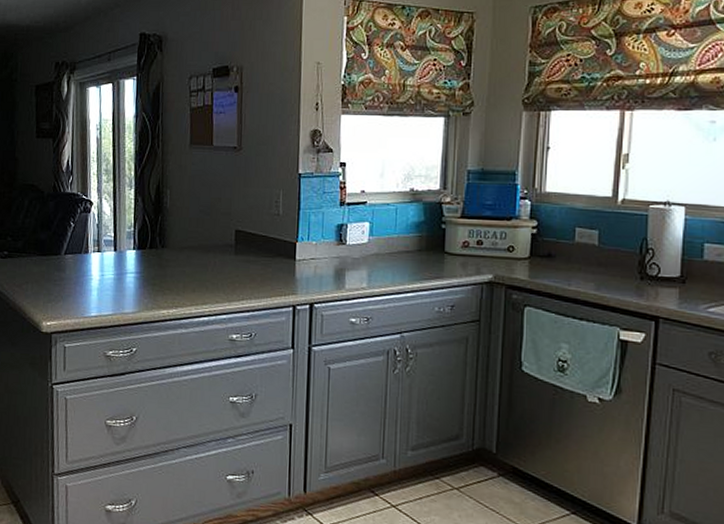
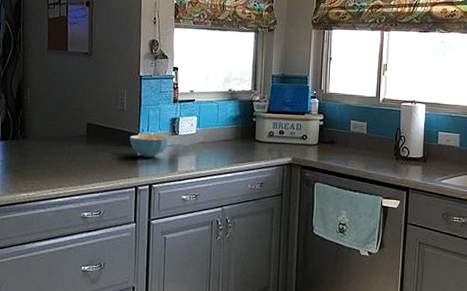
cereal bowl: none [286,244,335,272] -> present [130,134,170,158]

